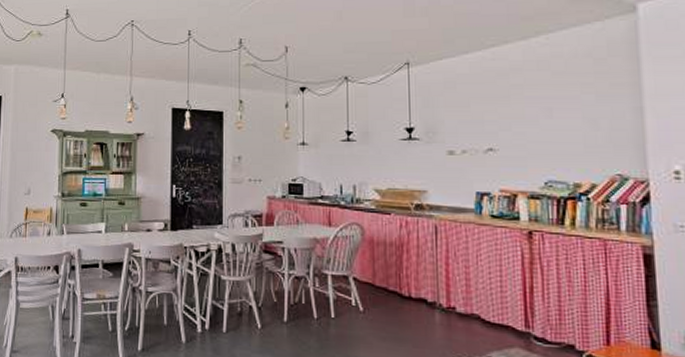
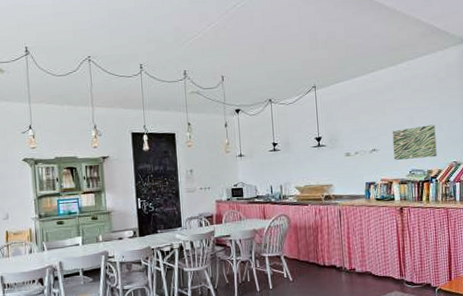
wall art: none [519,121,590,166] -> present [392,124,437,160]

